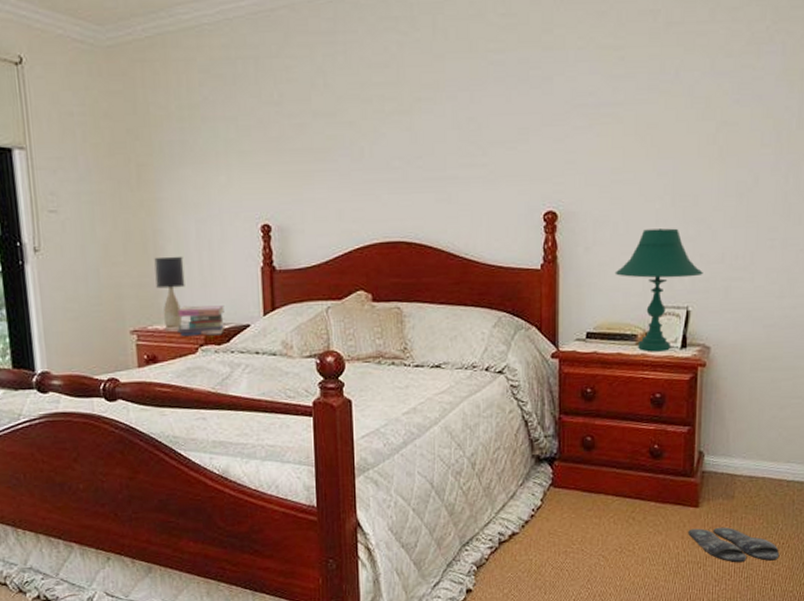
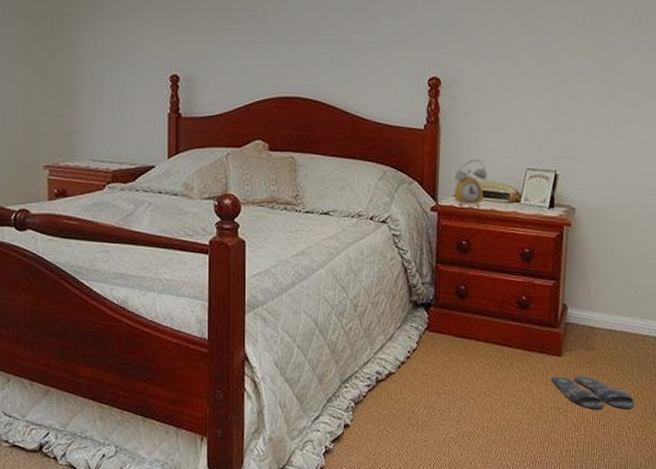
table lamp: present [154,256,185,330] -> none [70,99,97,167]
books: present [177,305,225,337] -> none [87,145,132,174]
alarm clock: none [576,299,612,351] -> present [454,159,488,206]
table lamp: present [615,228,703,352] -> none [491,98,571,210]

